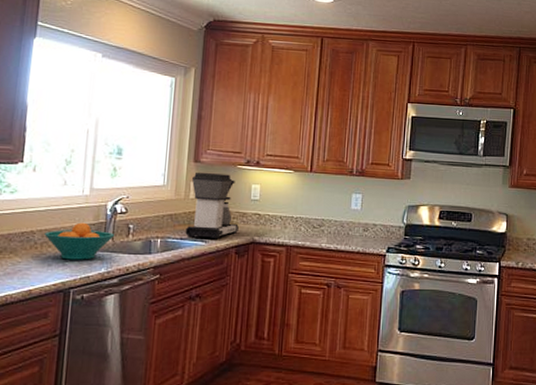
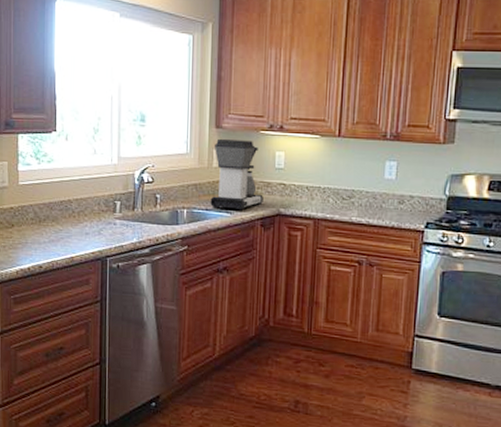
fruit bowl: present [44,222,114,260] -> none [80,192,143,230]

